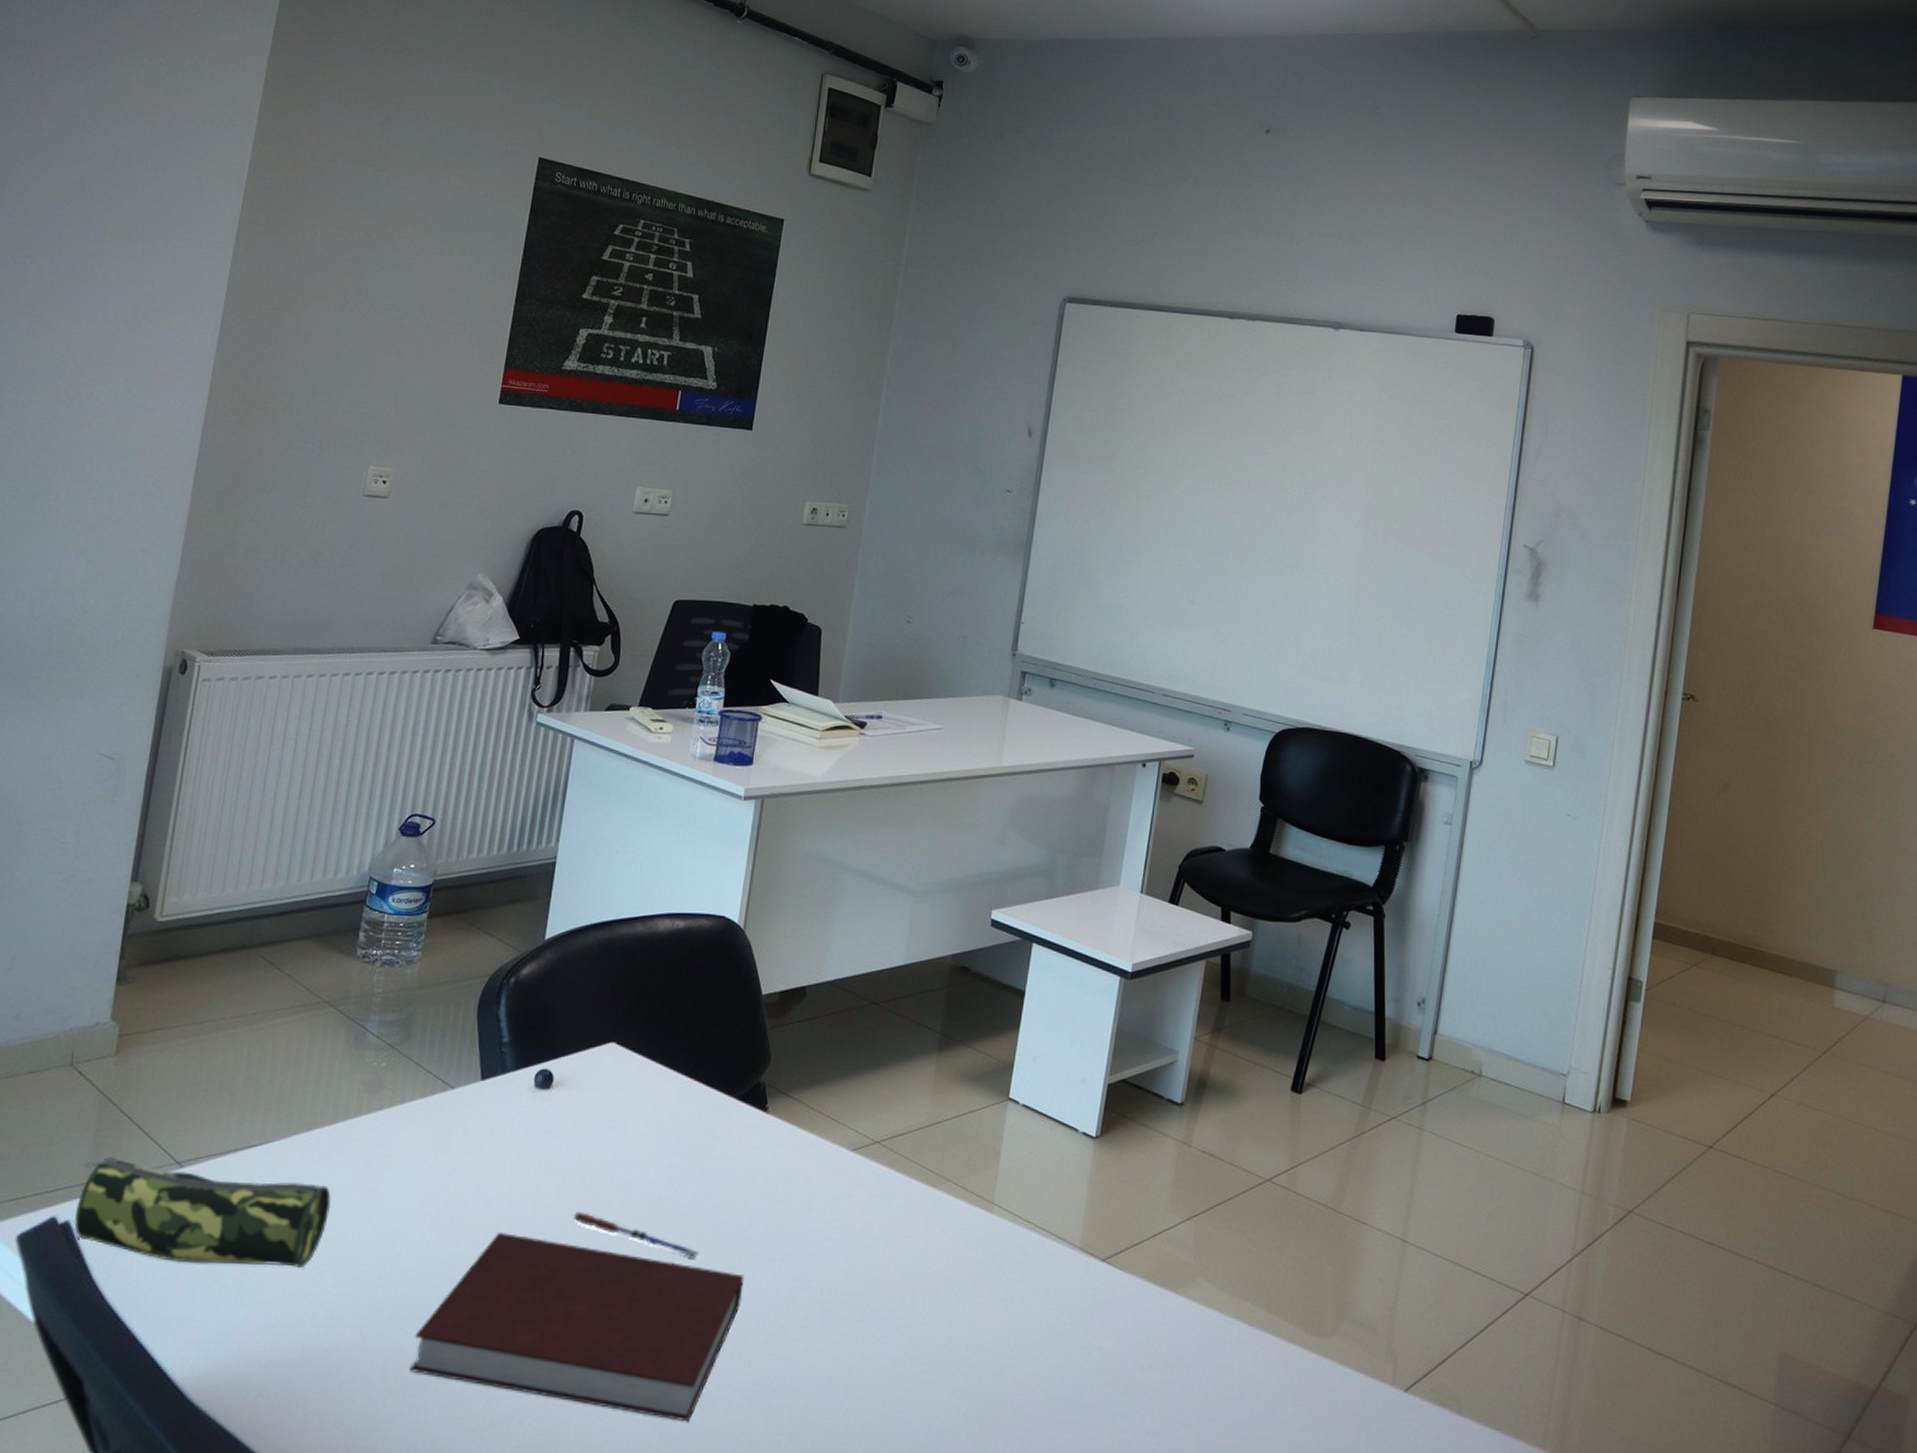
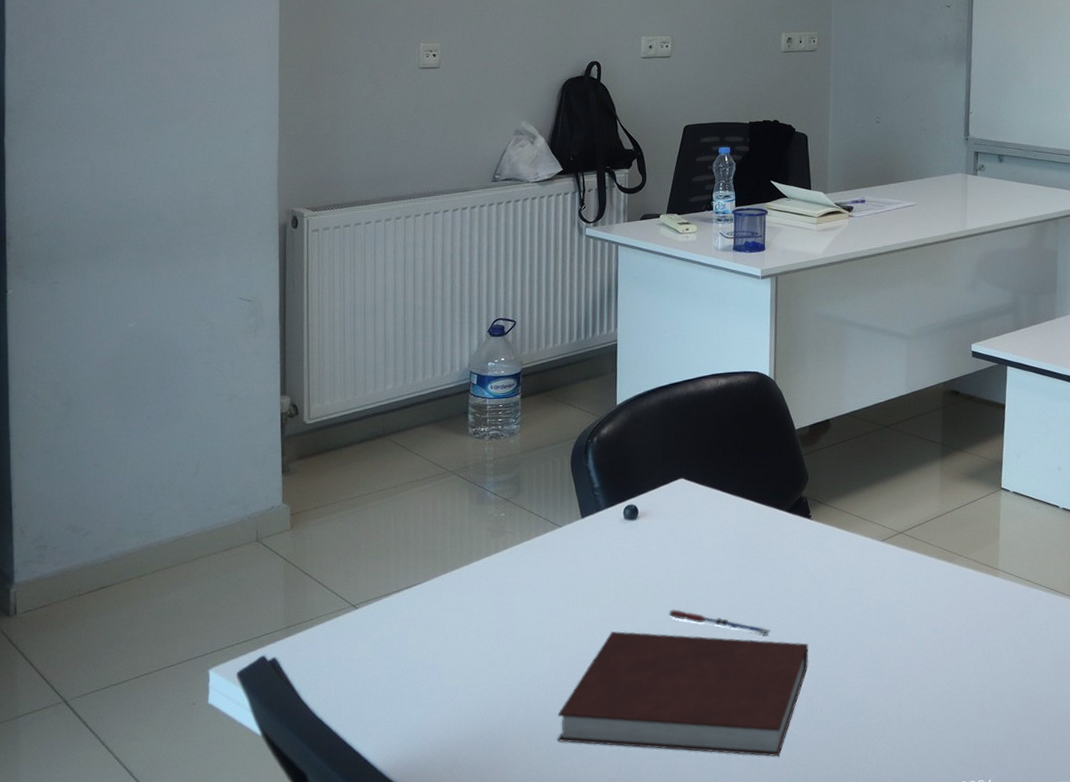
pencil case: present [73,1157,331,1269] -> none [279,606,478,680]

